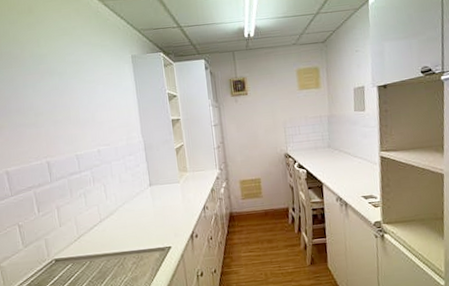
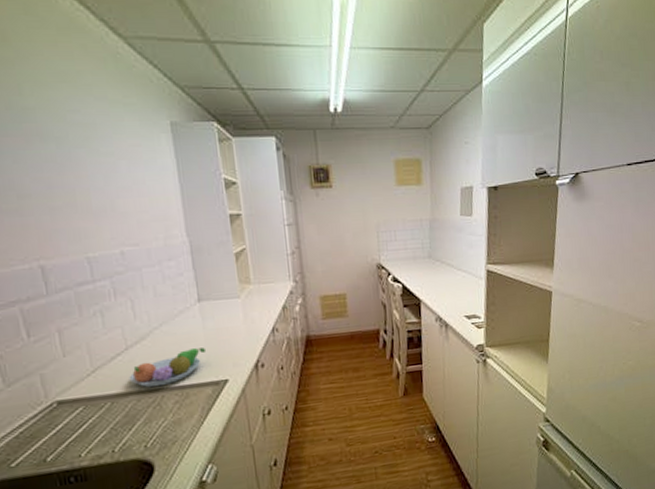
fruit bowl: none [102,221,155,251] -> present [129,347,205,388]

